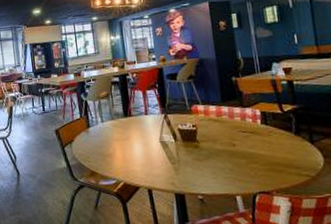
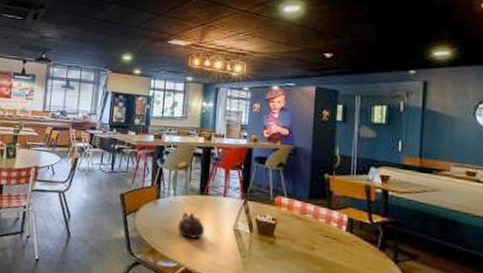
teapot: none [110,134,136,157] -> present [177,212,205,239]

